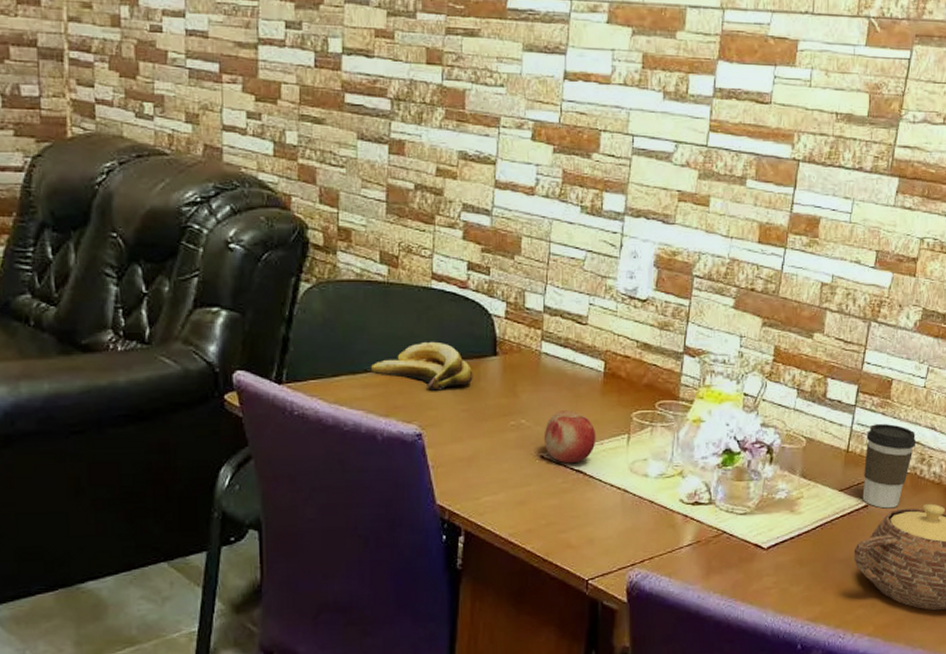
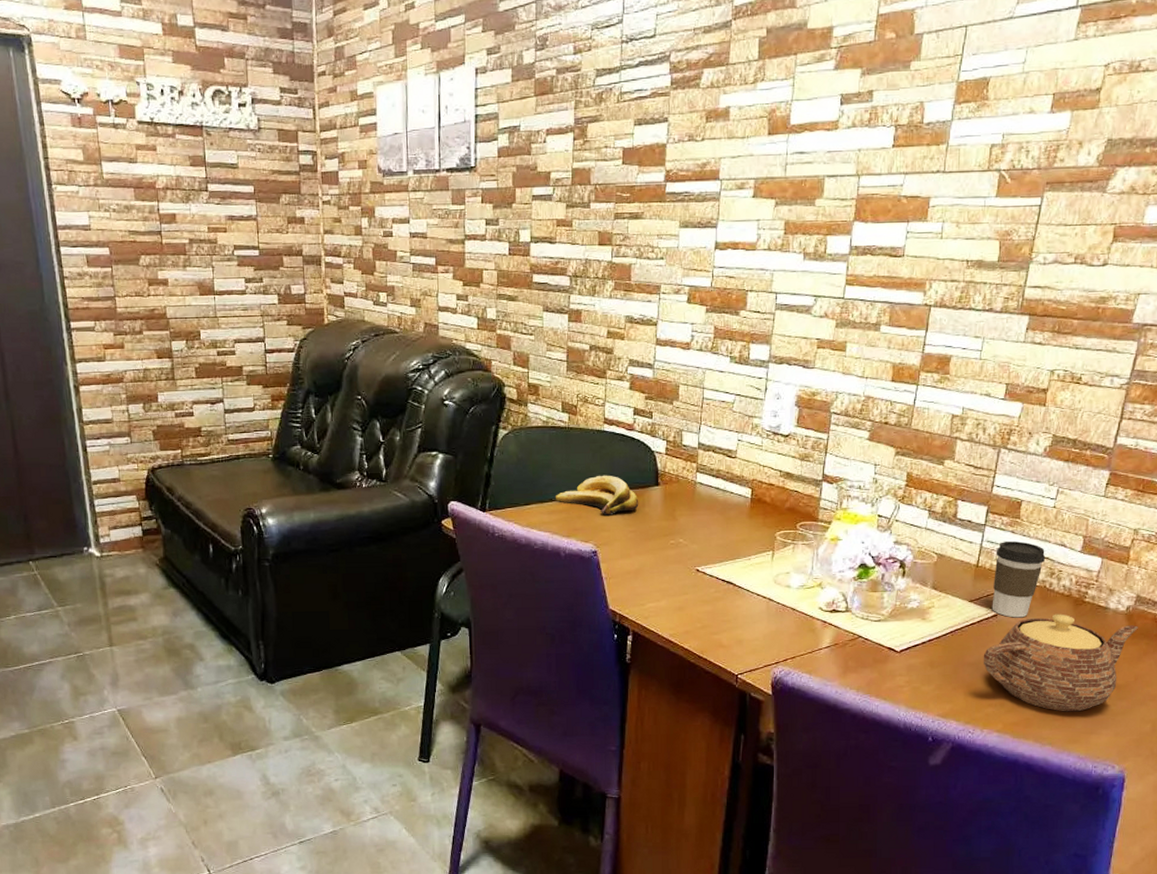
fruit: present [543,410,596,464] -> none [699,531,744,576]

